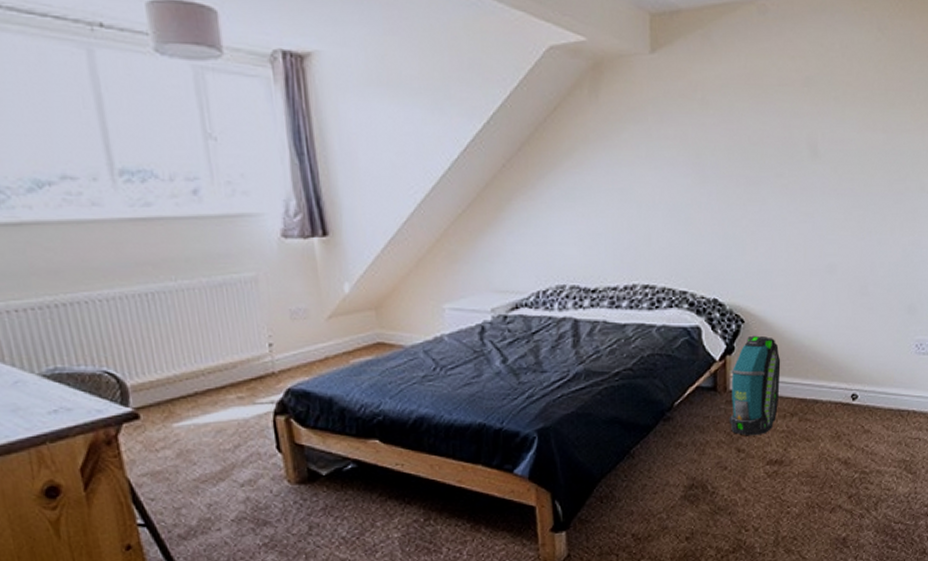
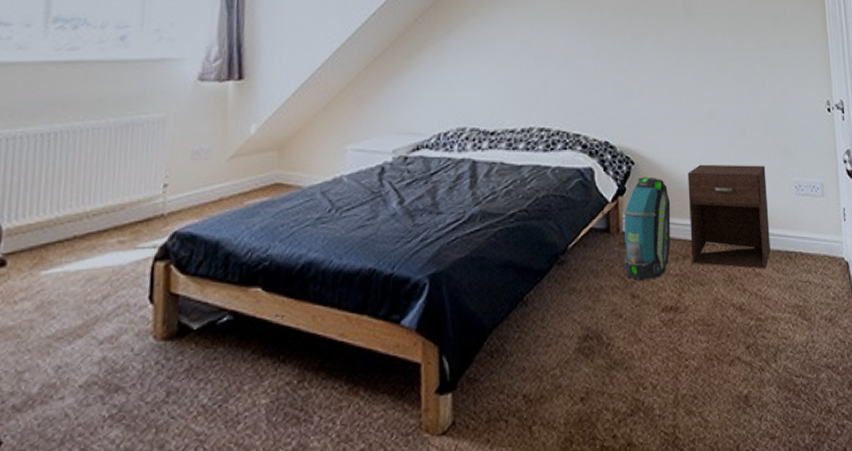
nightstand: none [799,322,886,427] -> present [688,164,771,270]

